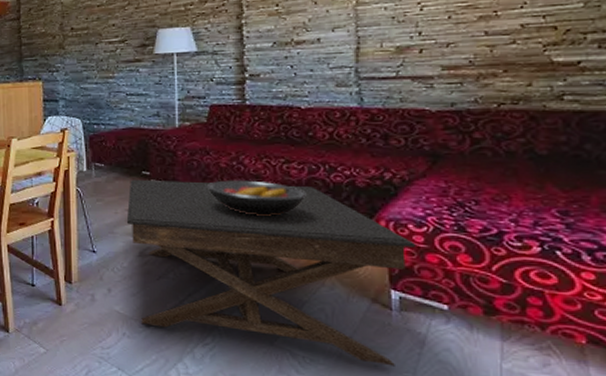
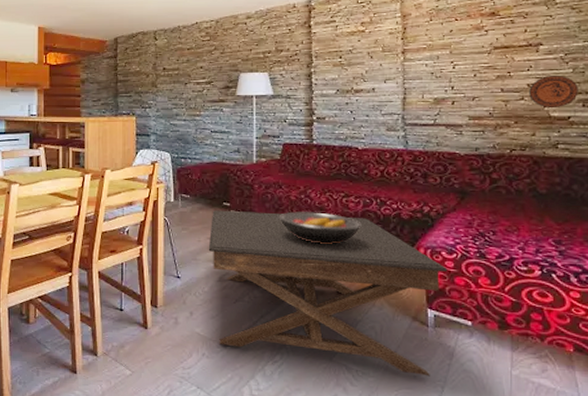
decorative plate: none [523,11,592,53] -> present [529,76,578,109]

